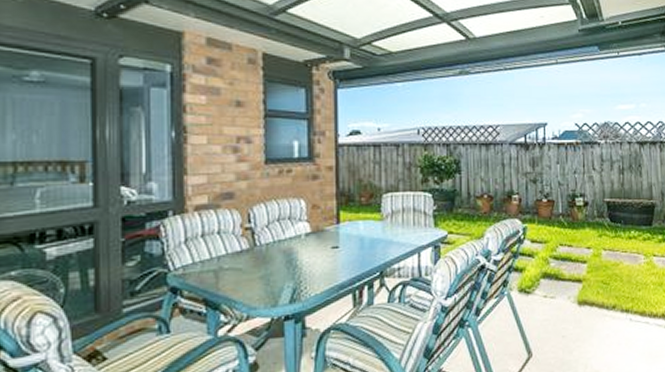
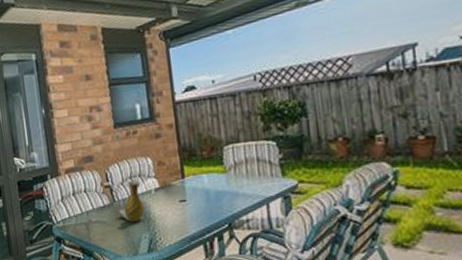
vase: none [259,222,290,270] -> present [119,179,144,223]

